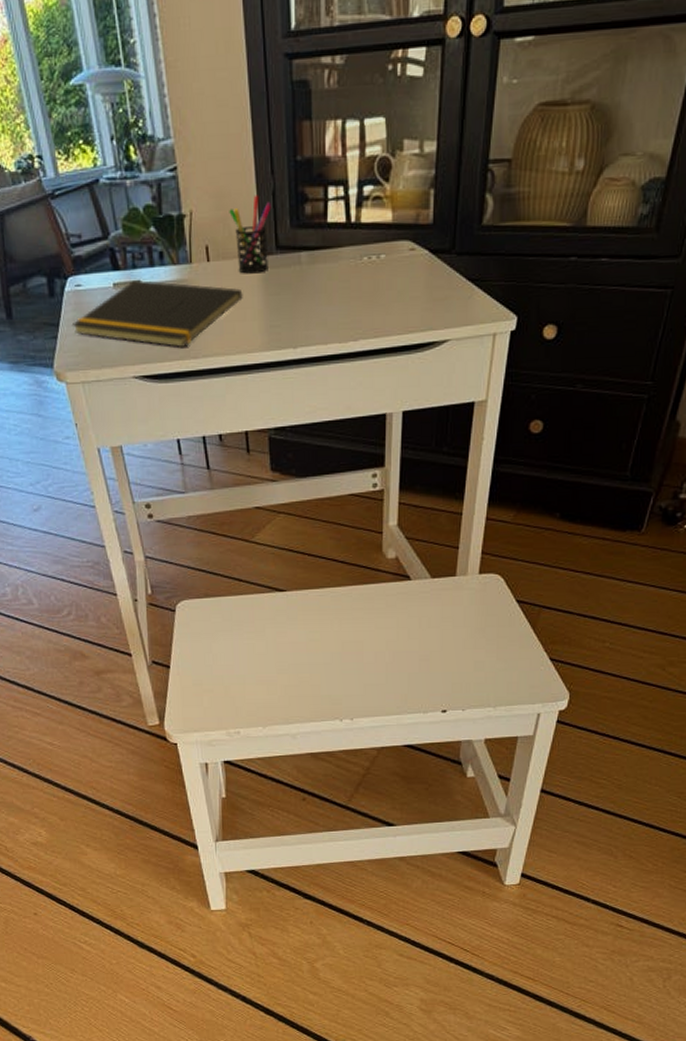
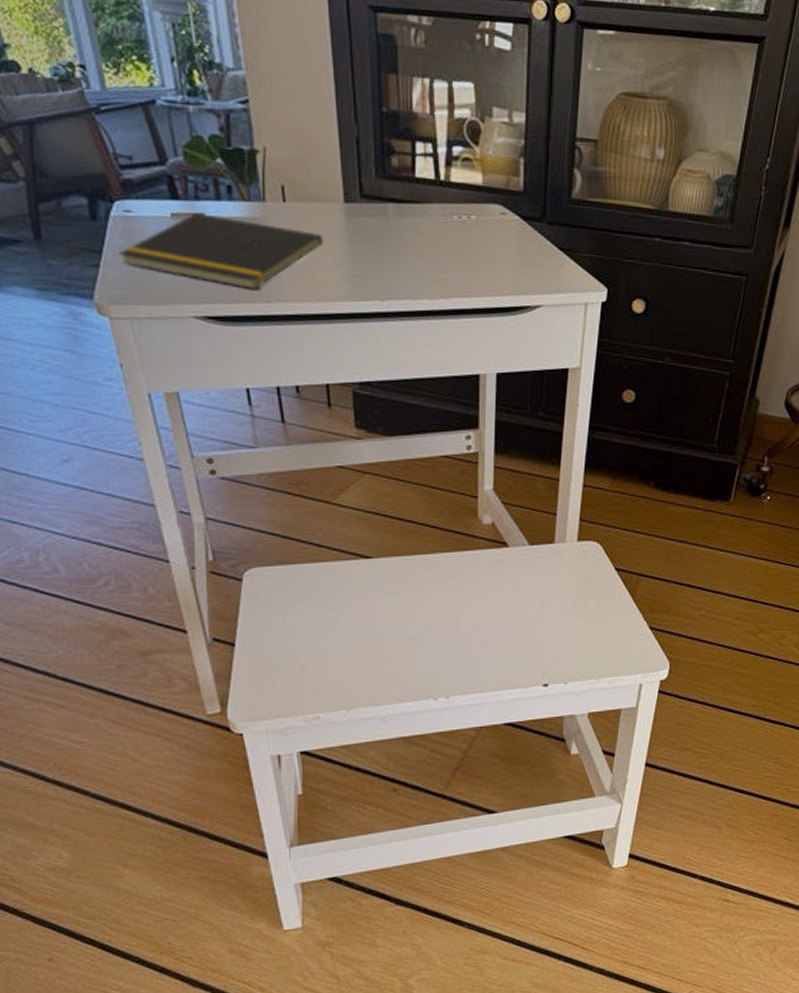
pen holder: present [229,195,271,274] -> none [308,140,355,220]

